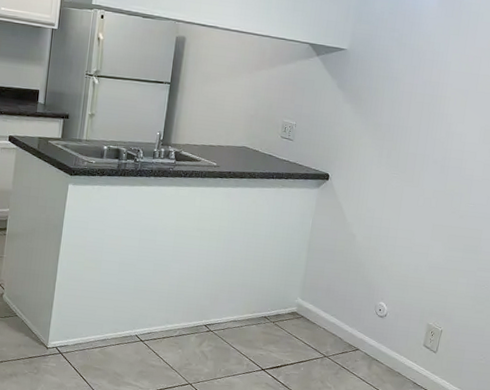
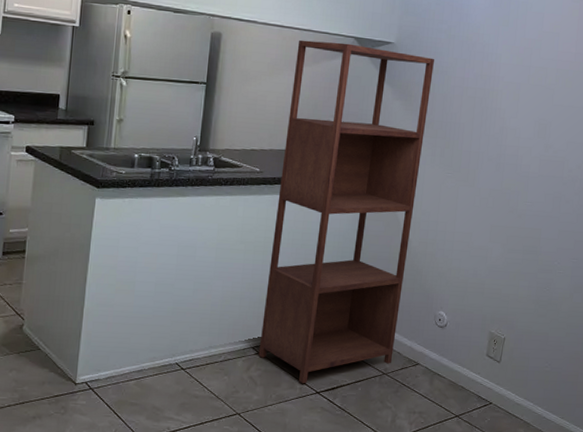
shelving unit: none [210,45,385,361] -> present [258,39,434,384]

